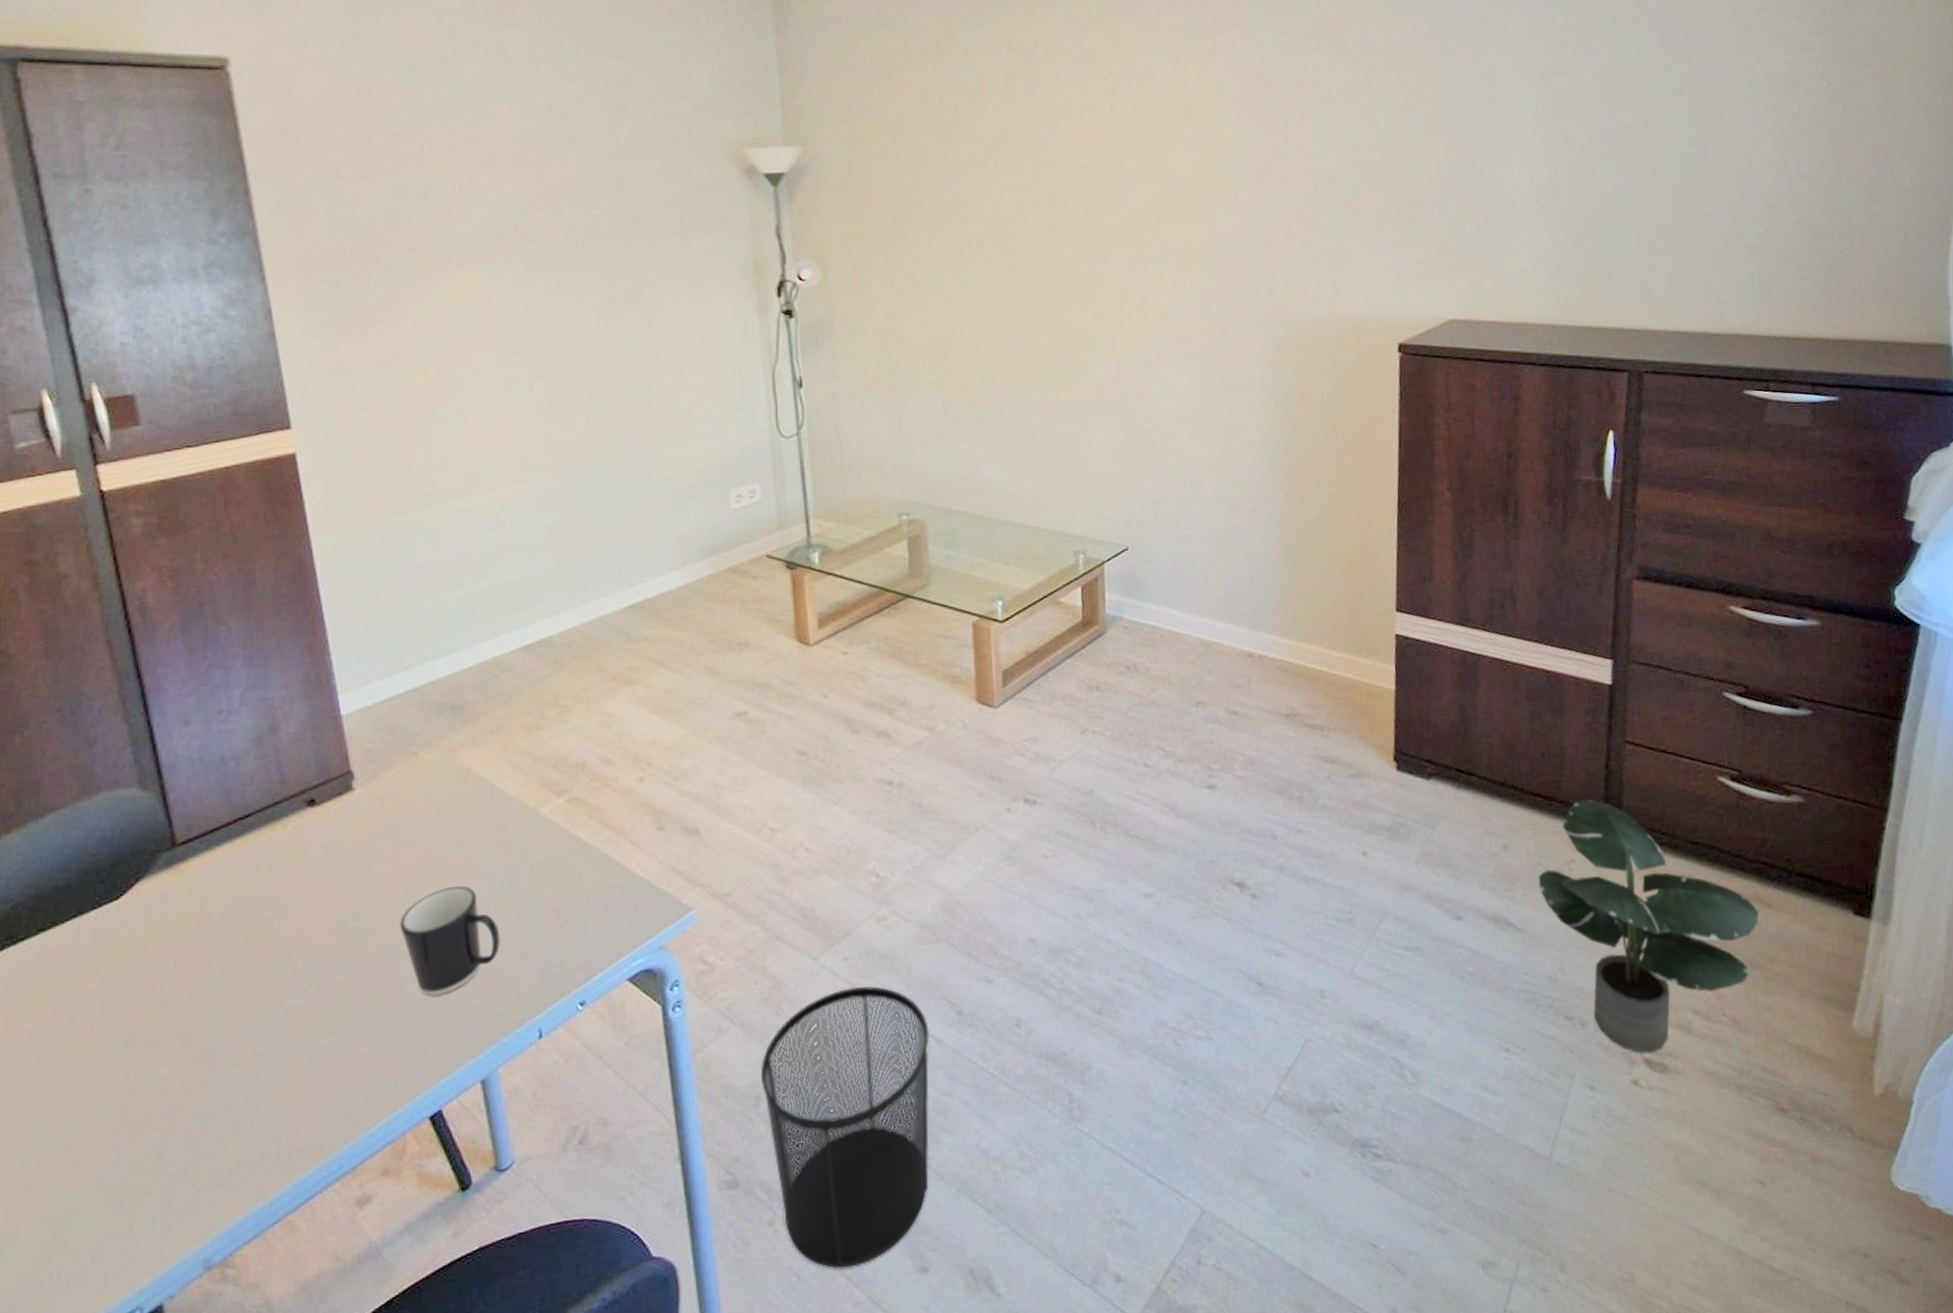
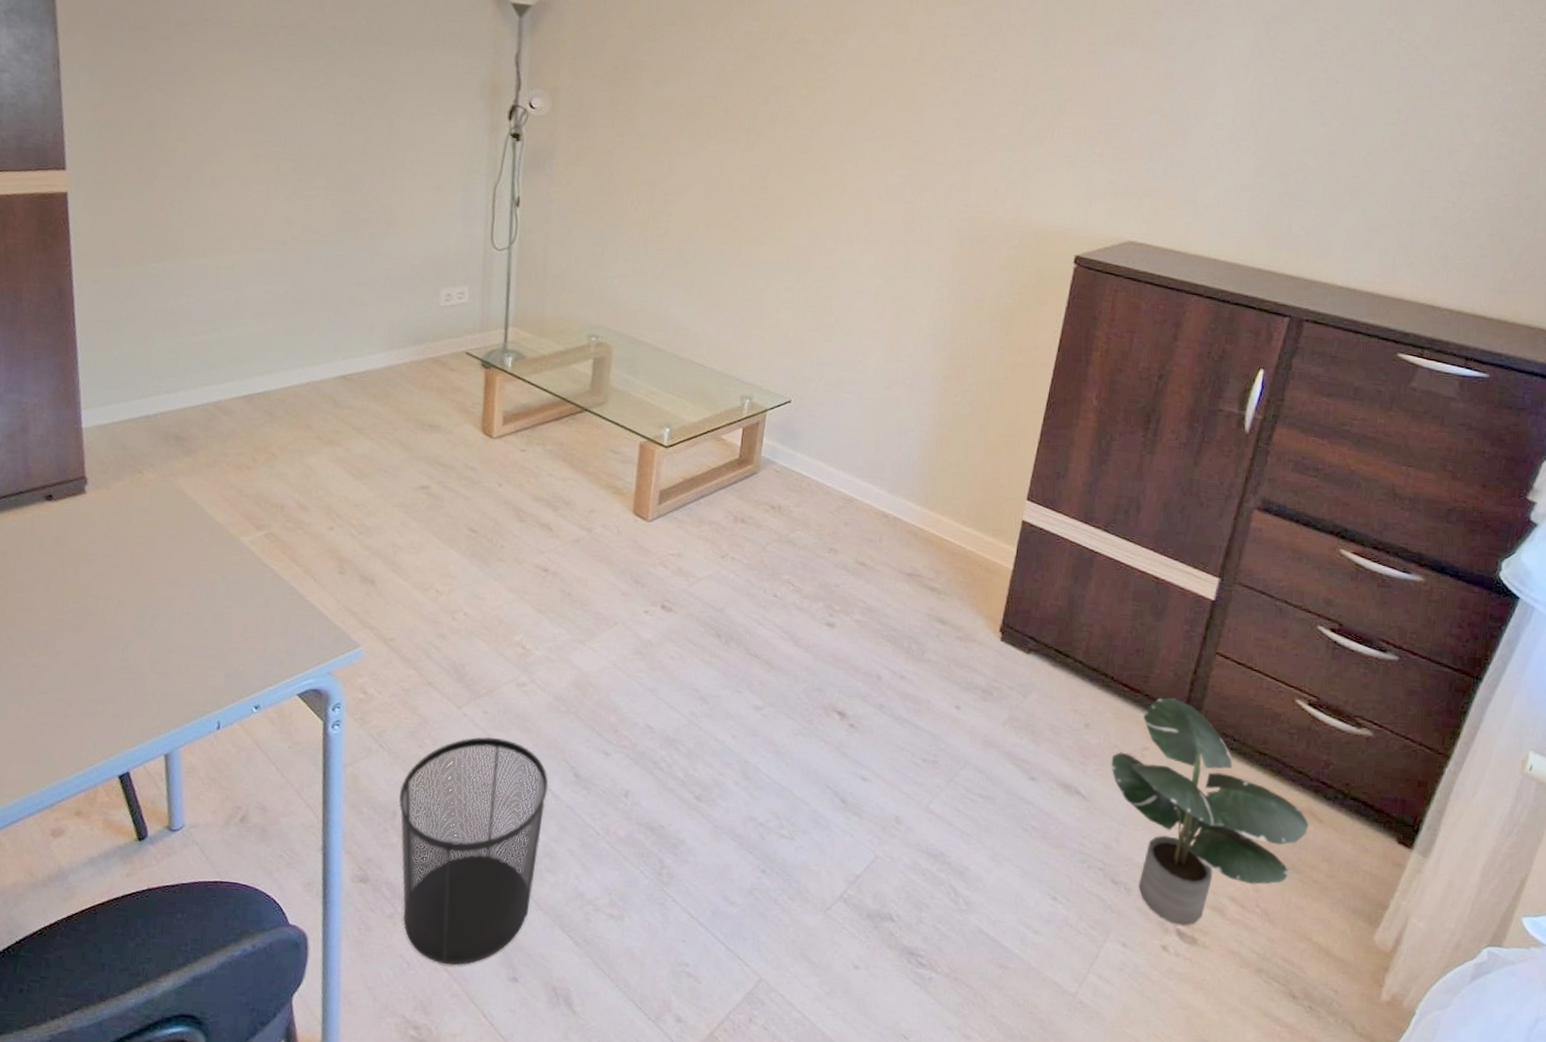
mug: present [400,885,501,996] -> none [111,589,195,679]

